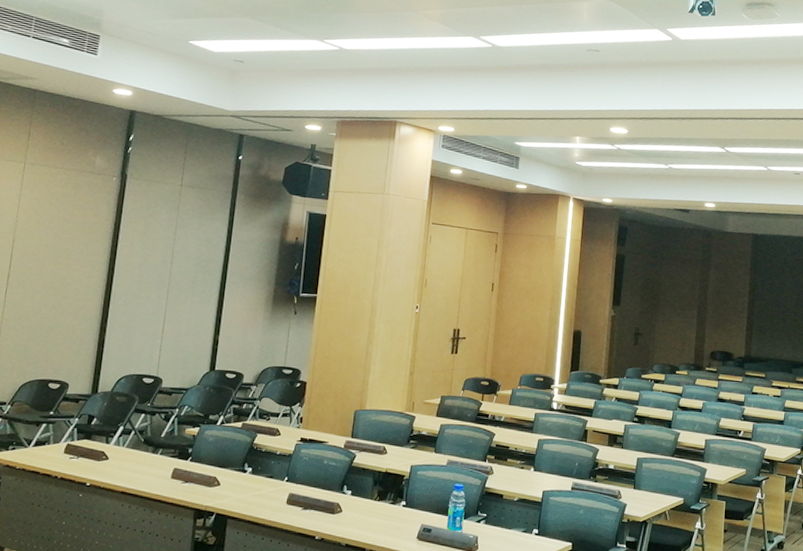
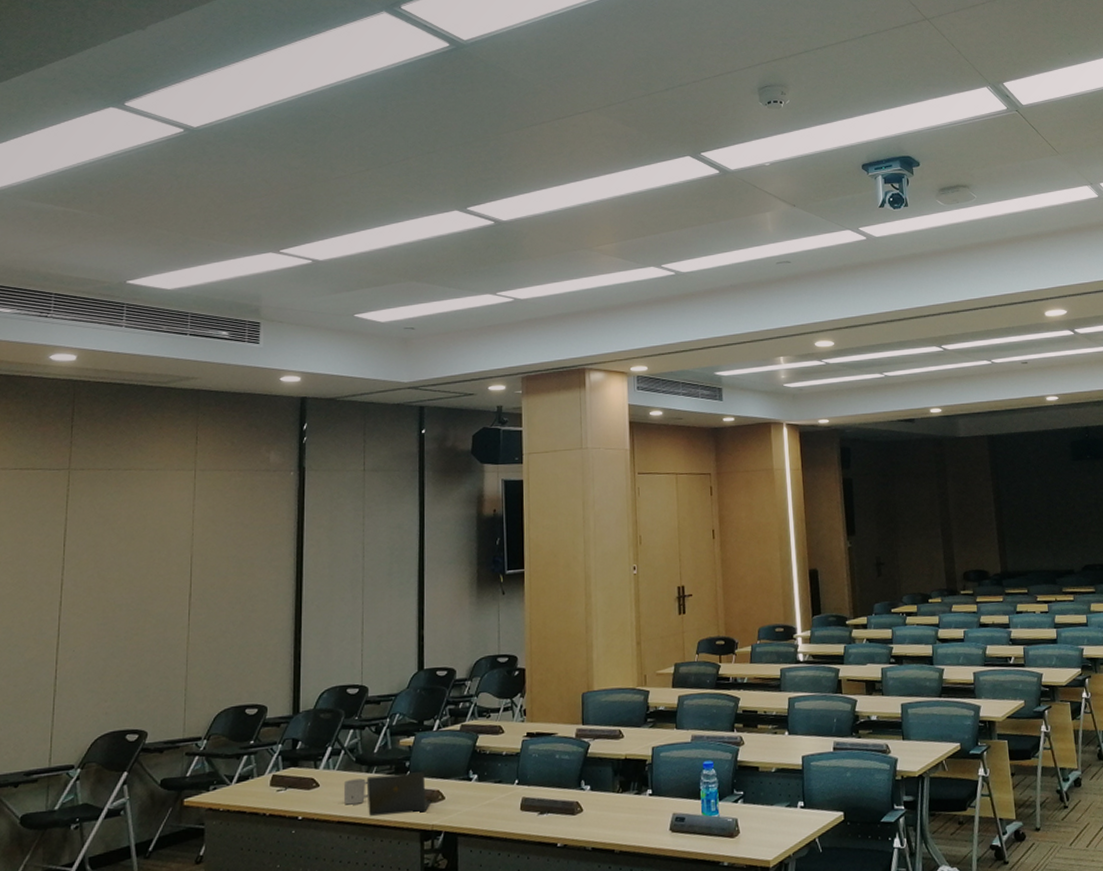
mug: none [129,457,153,479] -> present [343,778,369,805]
laptop: none [149,457,208,494] -> present [366,772,432,817]

